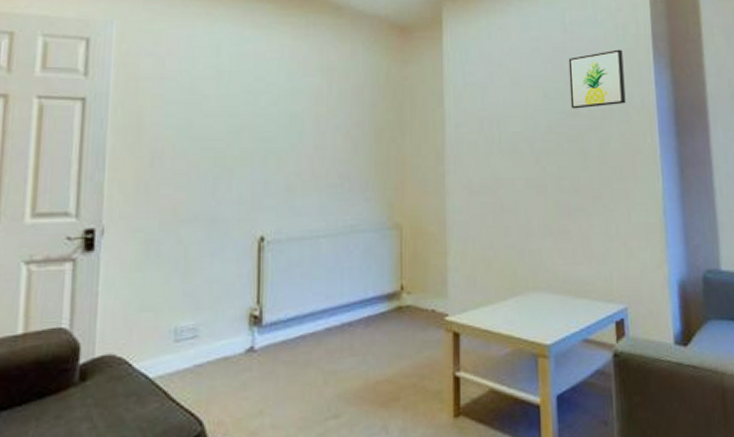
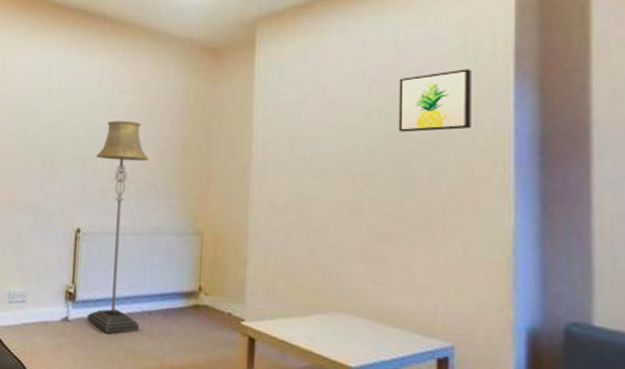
floor lamp: none [277,107,340,358] -> present [86,121,149,334]

